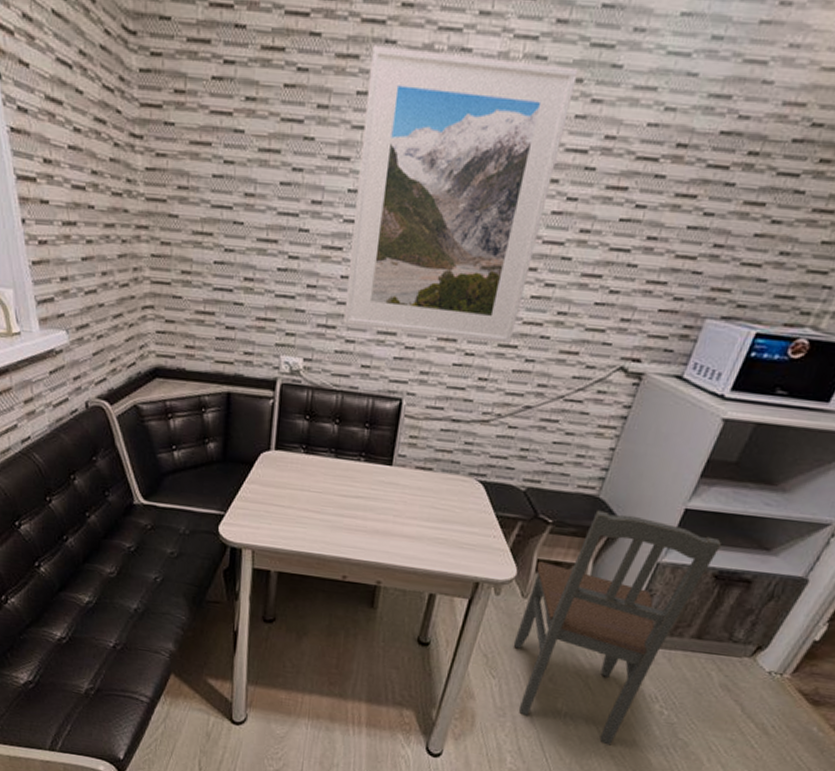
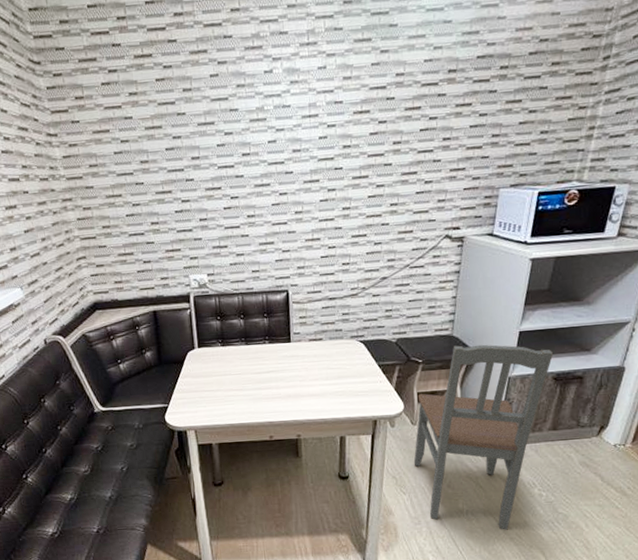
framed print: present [343,46,579,344] -> none [216,32,367,243]

